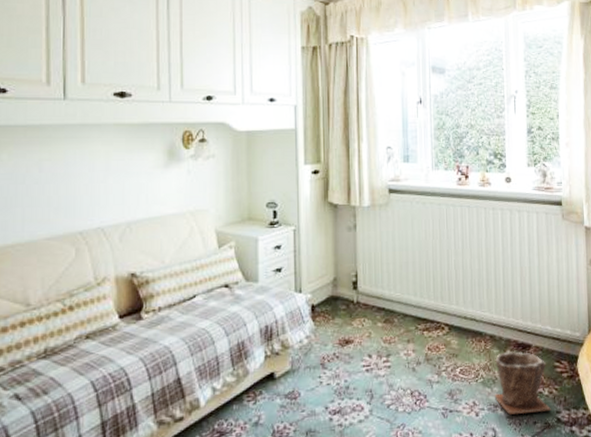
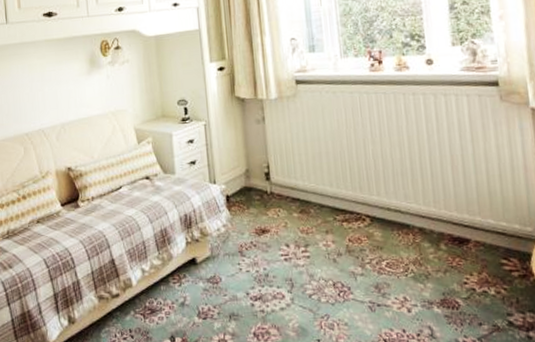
plant pot: present [494,350,551,415] -> none [427,245,500,313]

